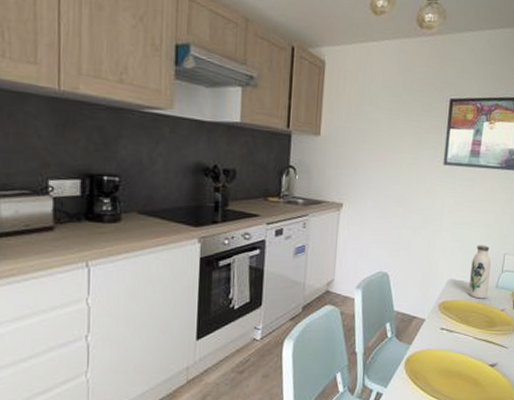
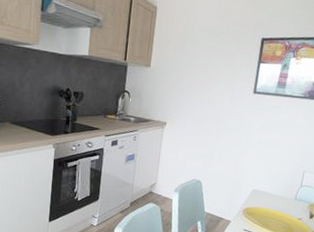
water bottle: present [468,245,491,299] -> none [269,162,291,208]

